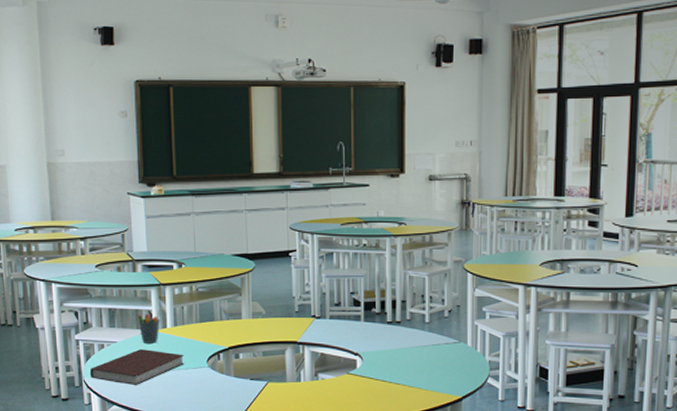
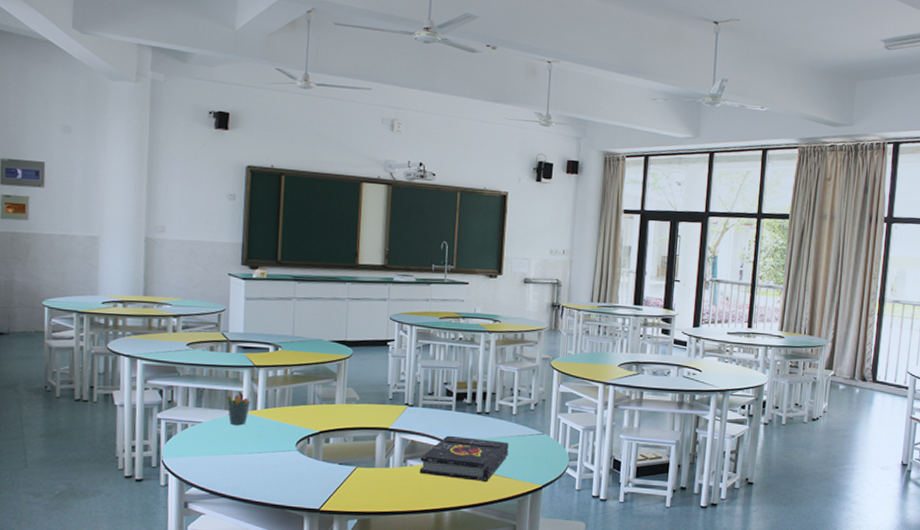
notebook: present [89,349,184,385] -> none [169,430,272,467]
book: none [331,347,423,394] -> present [419,435,509,481]

